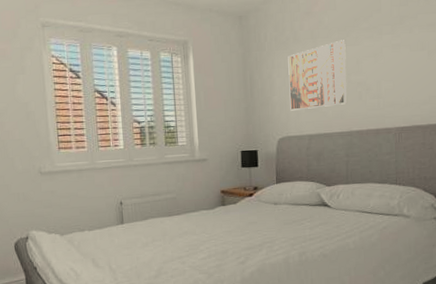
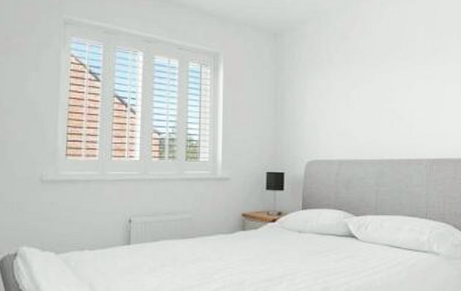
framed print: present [288,40,348,111] -> none [321,66,380,134]

